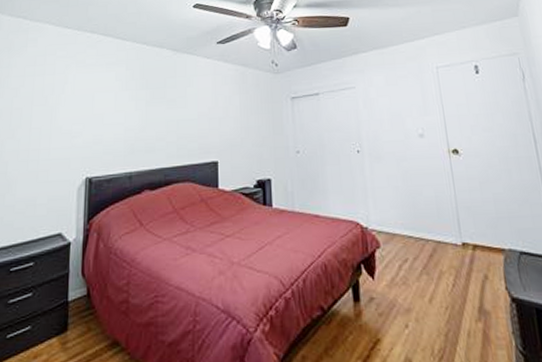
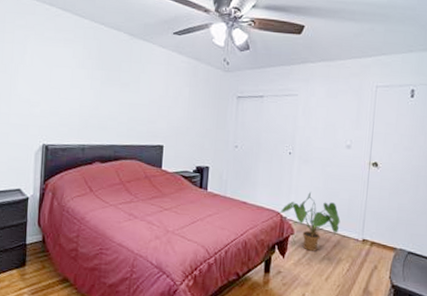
house plant: none [358,193,432,266] -> present [279,192,341,251]

